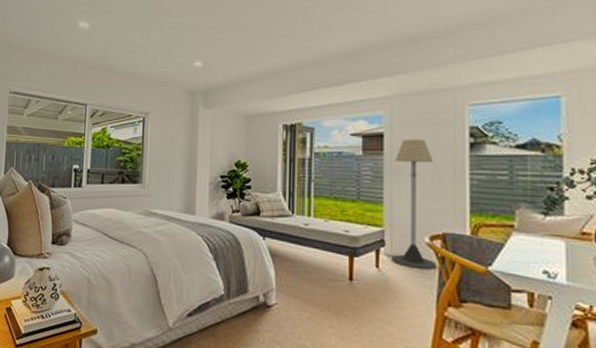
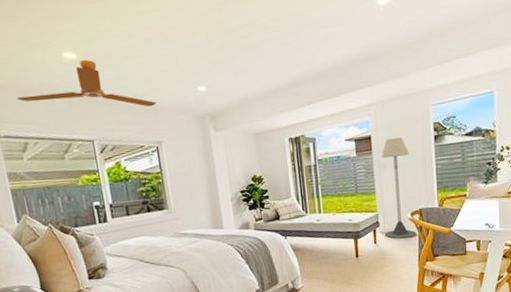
ceiling fan: none [31,29,152,78] -> present [16,59,157,107]

